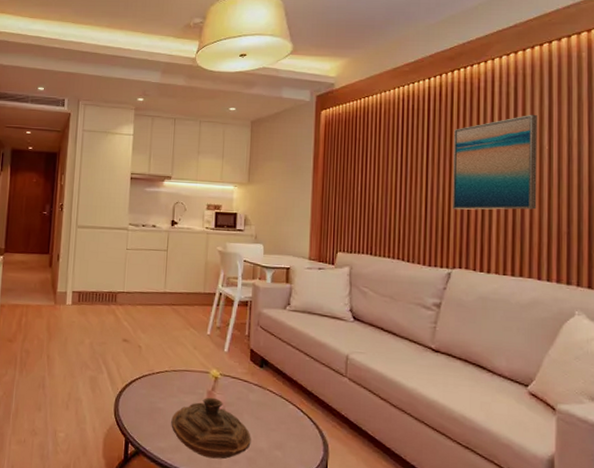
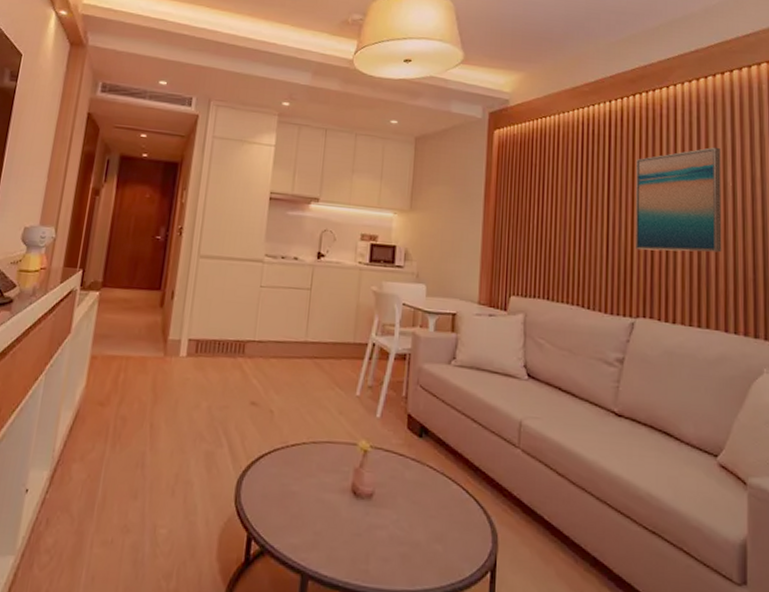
decorative bowl: present [171,397,251,460] -> none [307,476,406,558]

